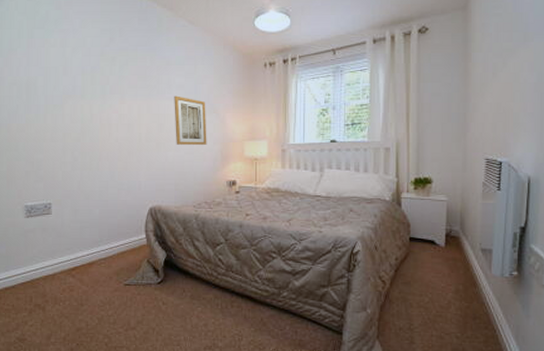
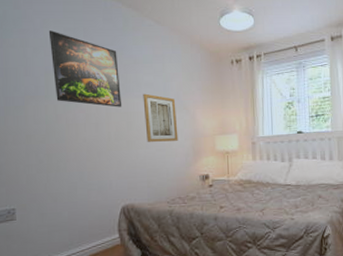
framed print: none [86,31,154,109] -> present [48,30,122,107]

